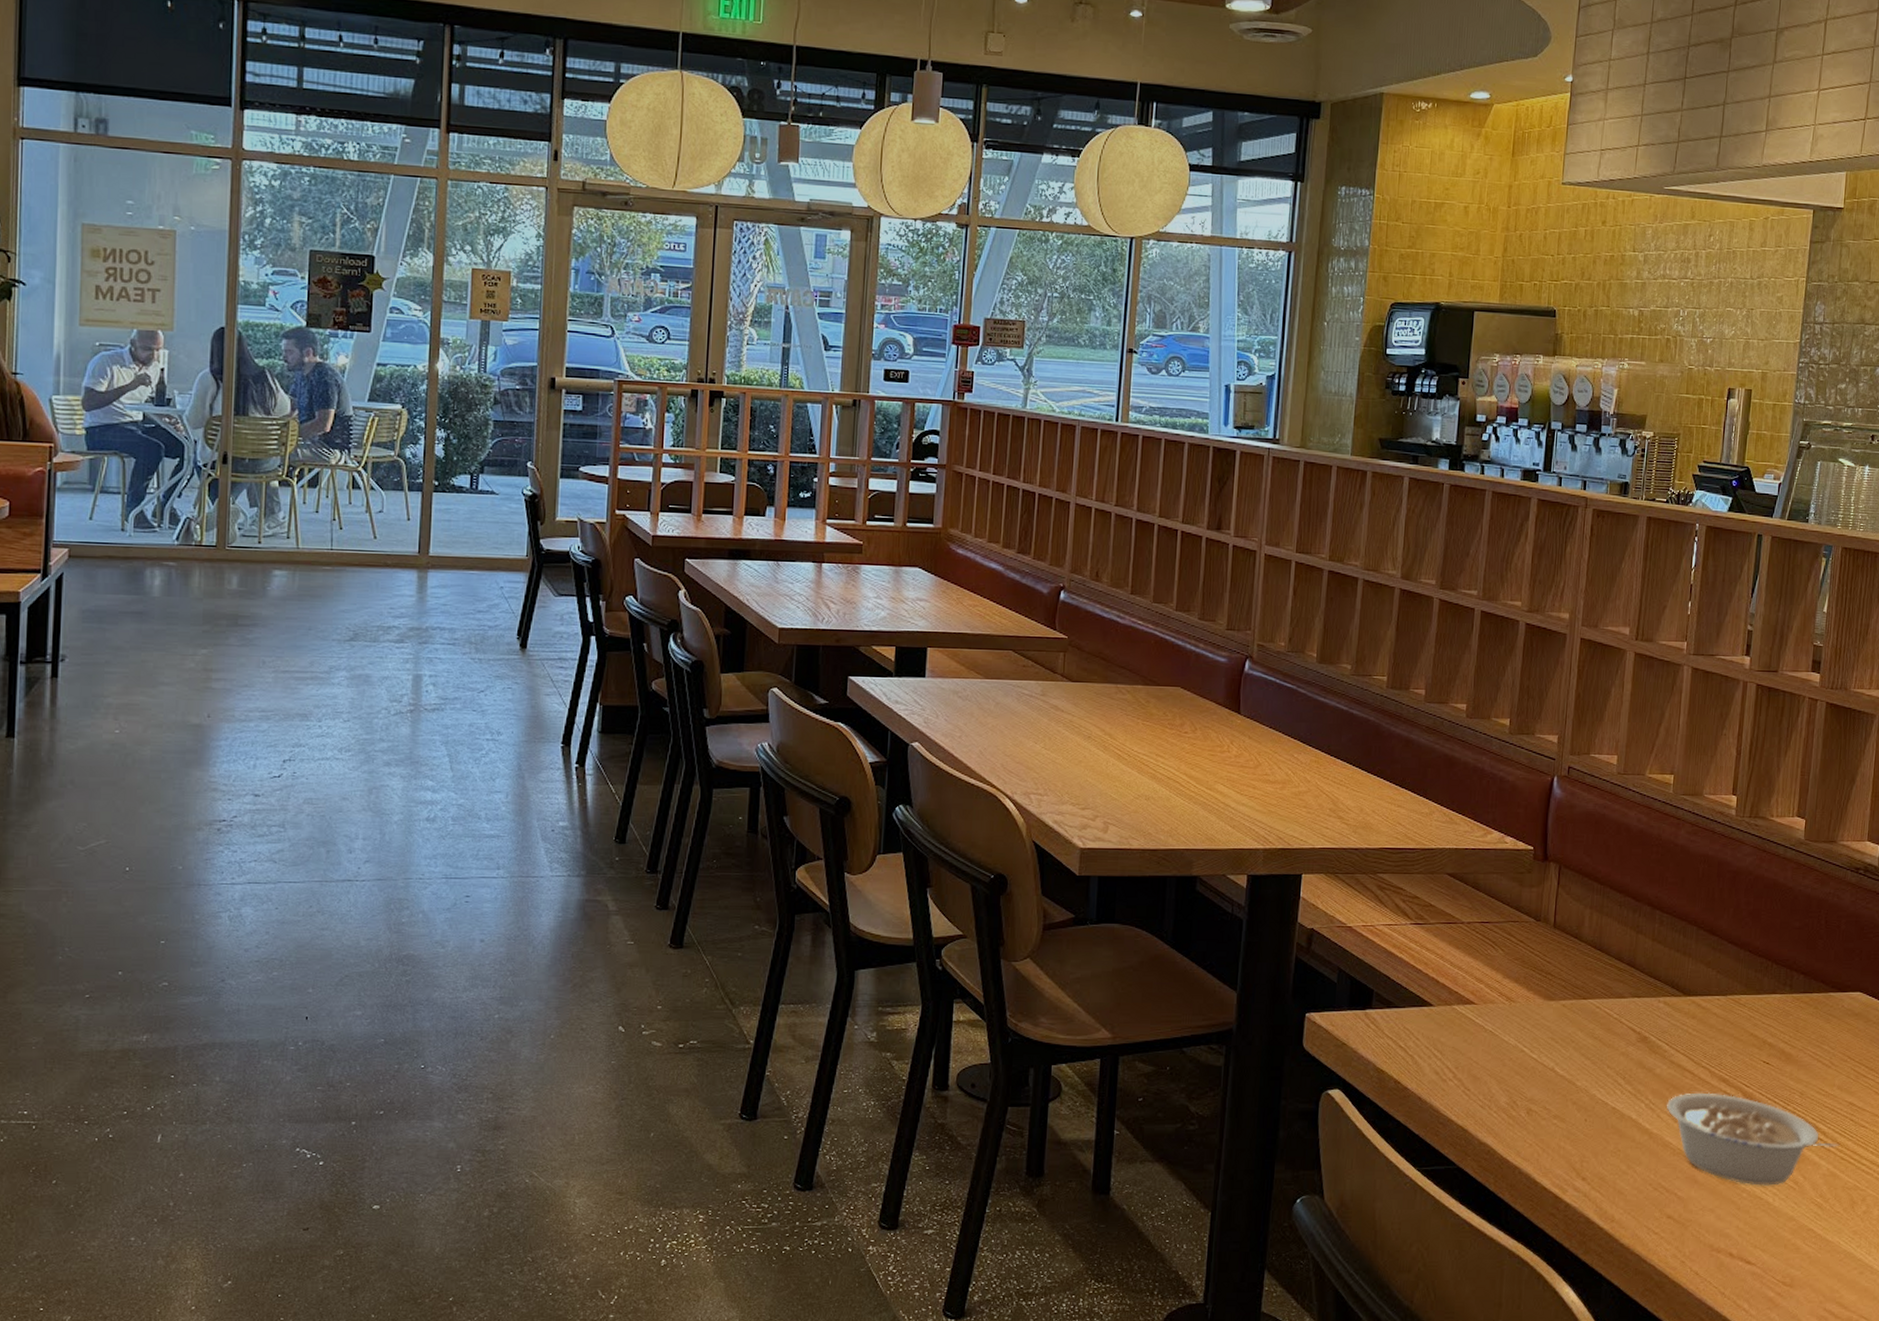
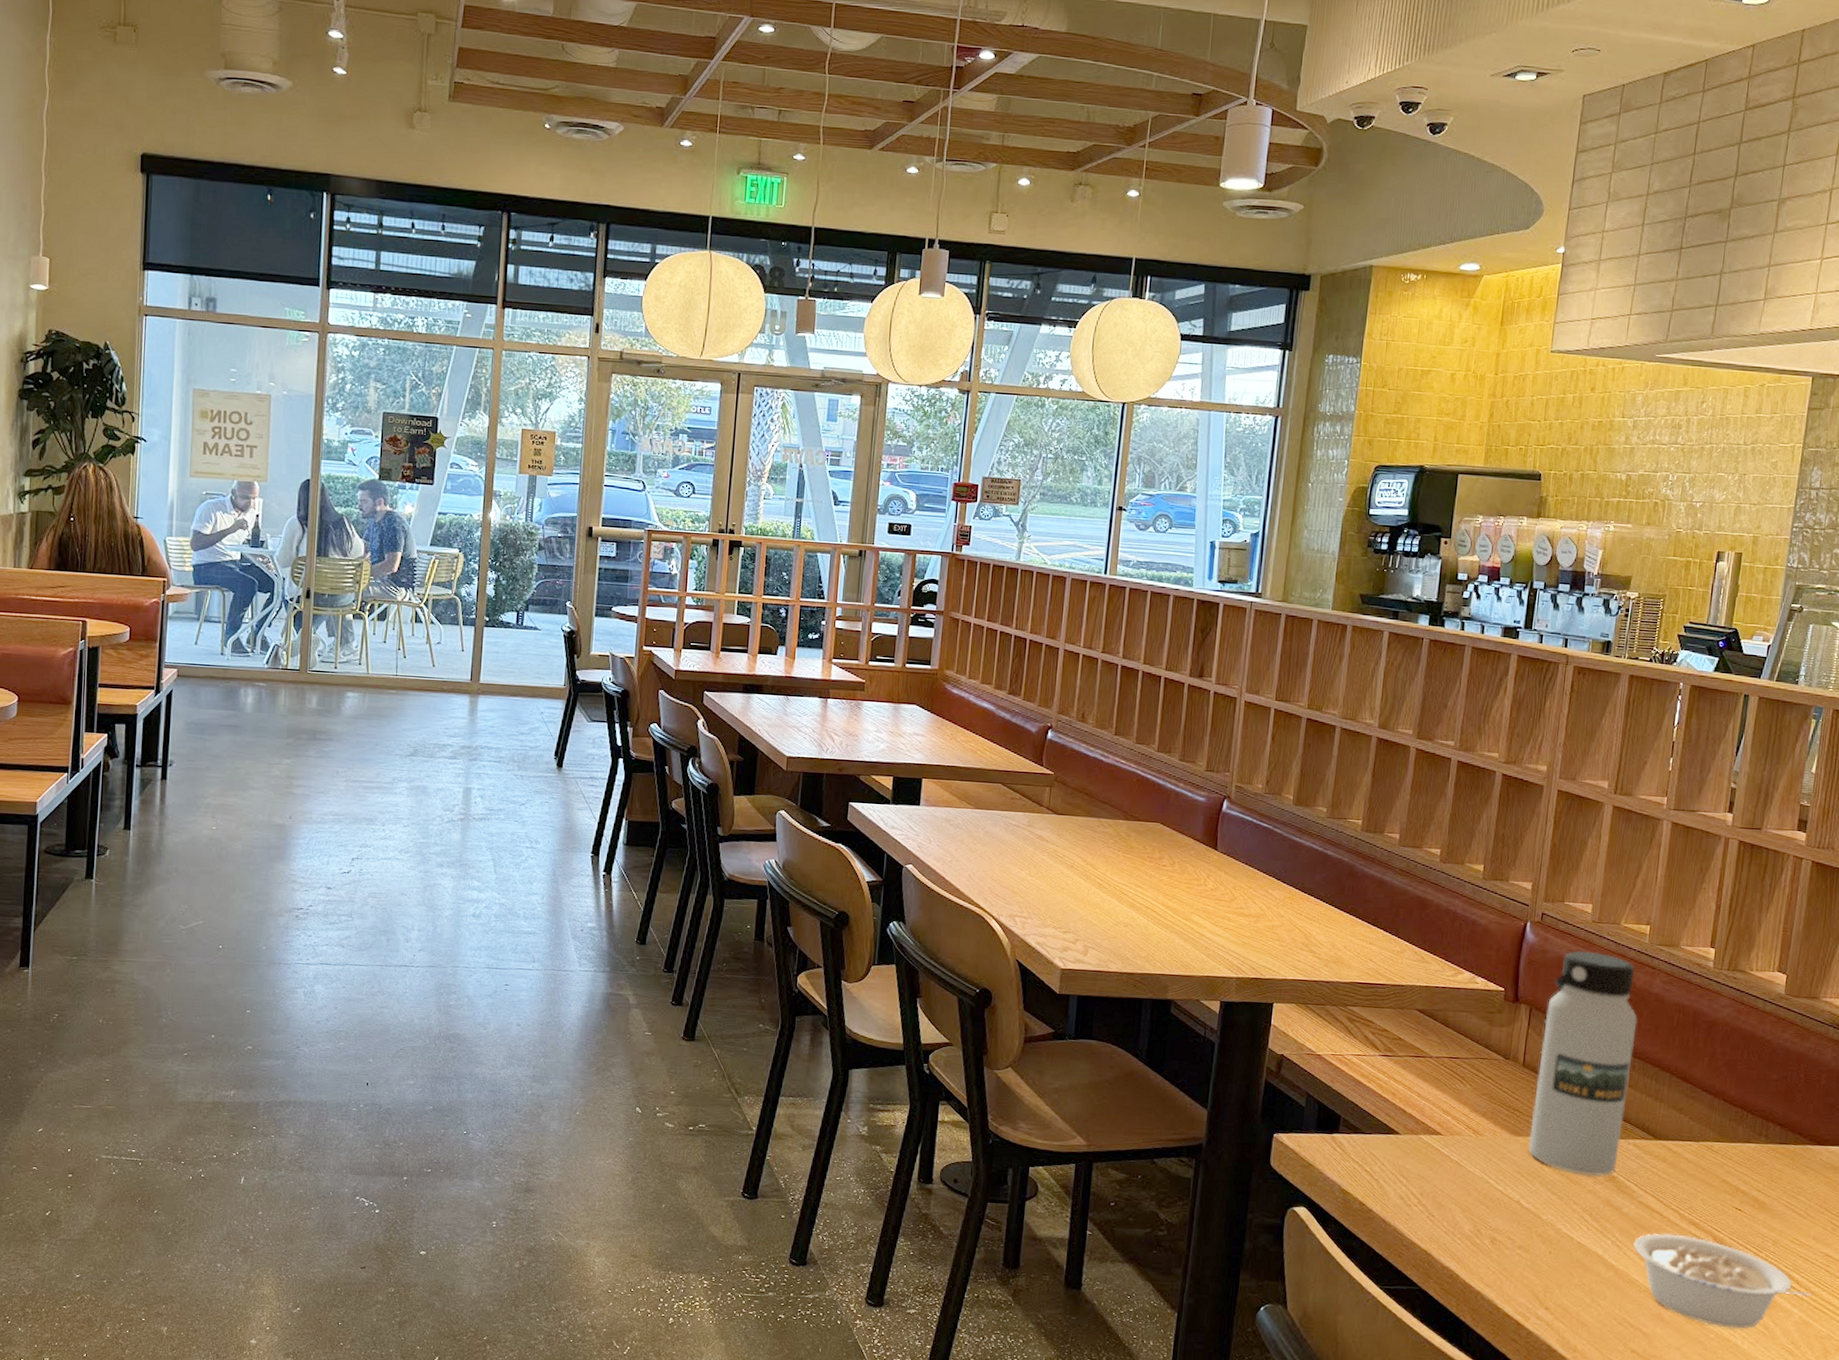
water bottle: none [1561,804,1664,1037] -> present [1528,951,1638,1176]

